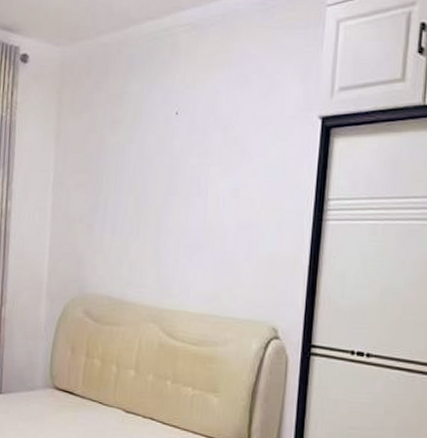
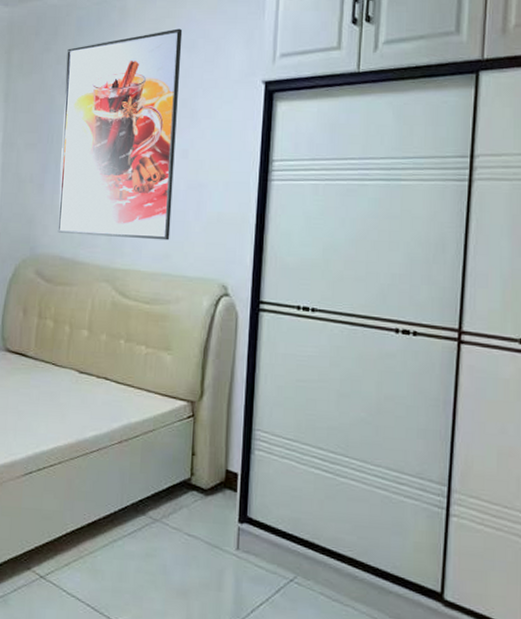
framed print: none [106,64,236,282] -> present [57,28,183,241]

